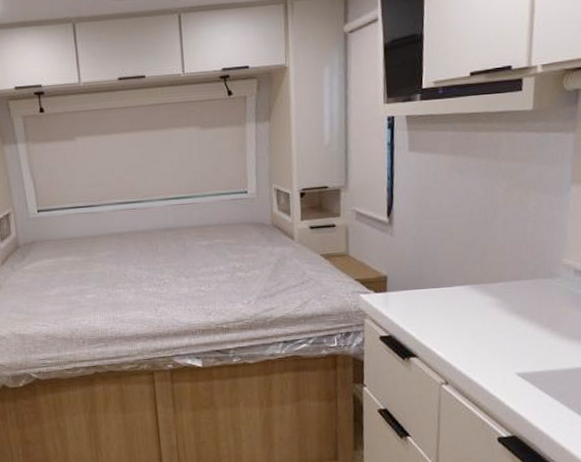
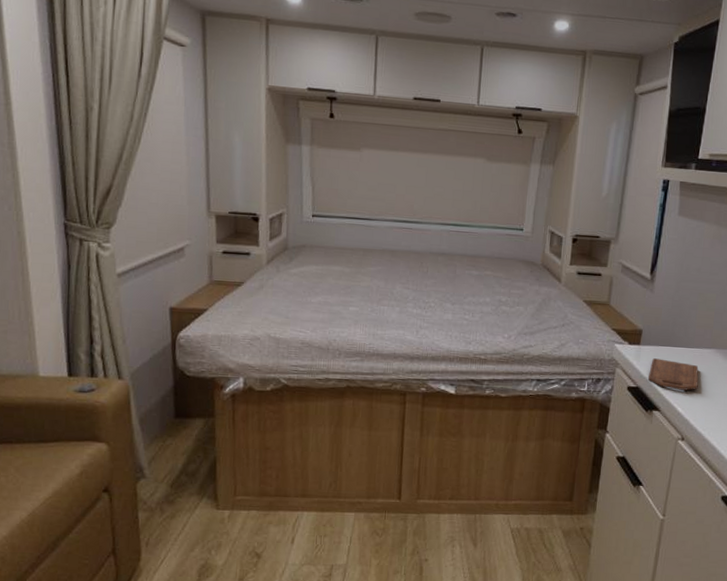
cutting board: none [400,303,456,333] -> present [647,358,699,391]

